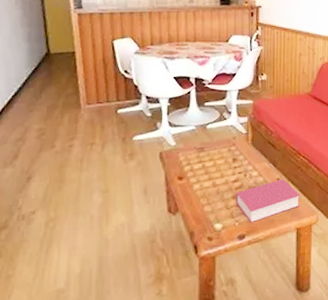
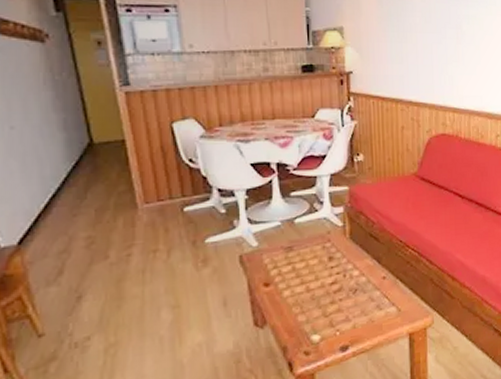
book: present [235,179,300,223] -> none [334,277,412,332]

